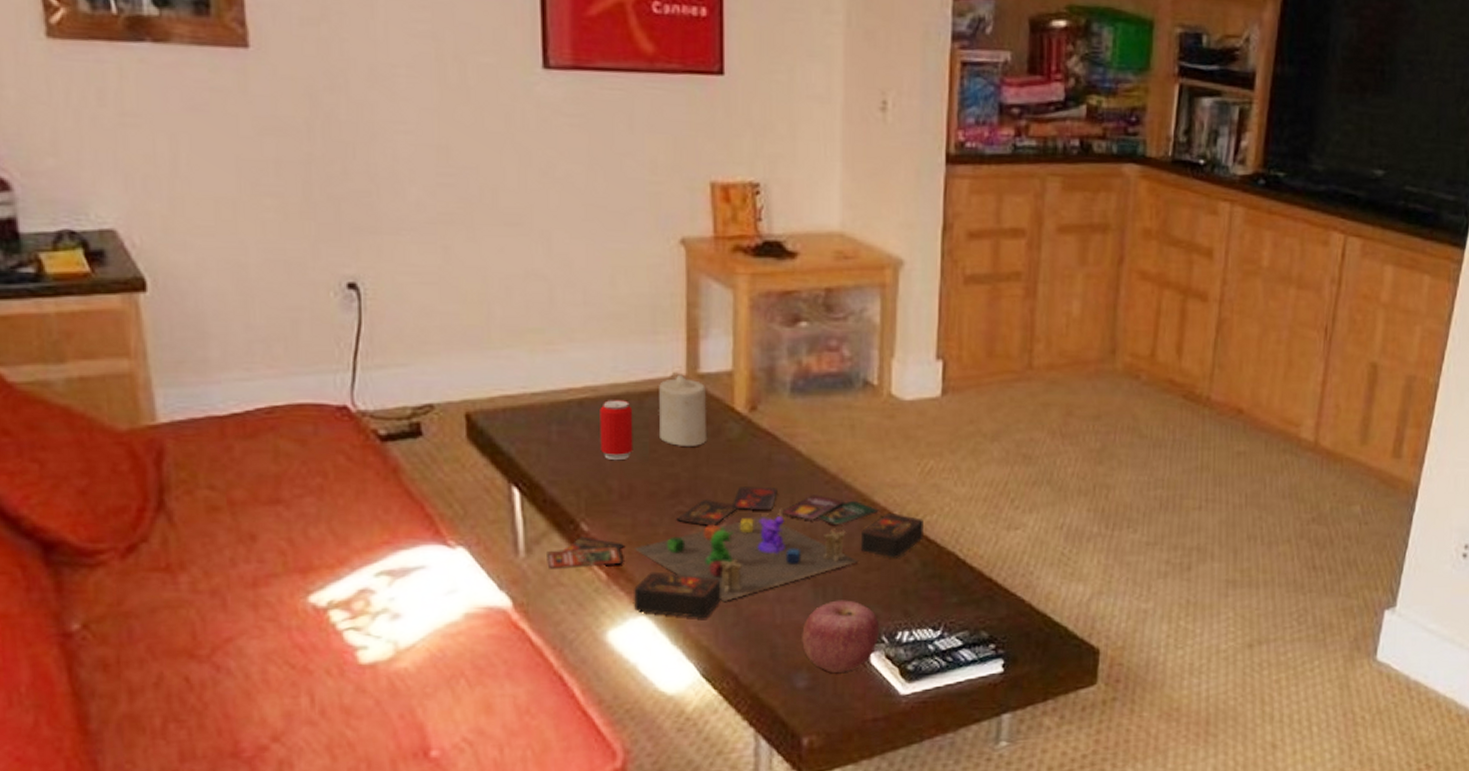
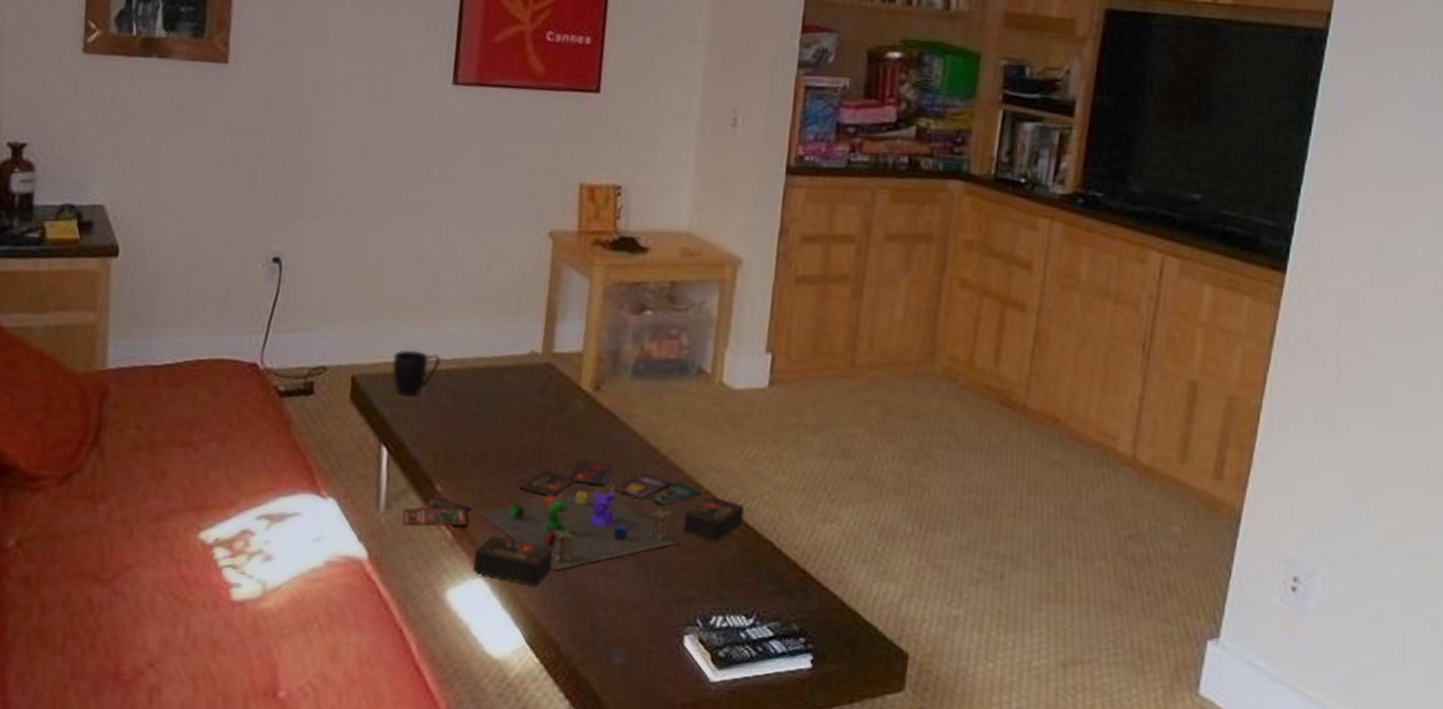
mug: none [512,380,571,431] -> present [392,350,442,397]
beverage can: present [600,400,633,461] -> none [460,372,493,429]
candle: present [659,374,708,446] -> none [513,352,558,420]
apple: present [802,600,880,673] -> none [621,578,696,652]

